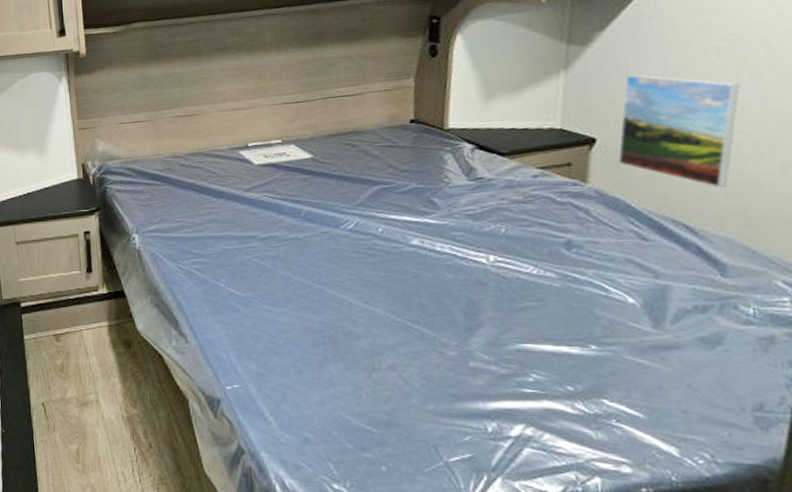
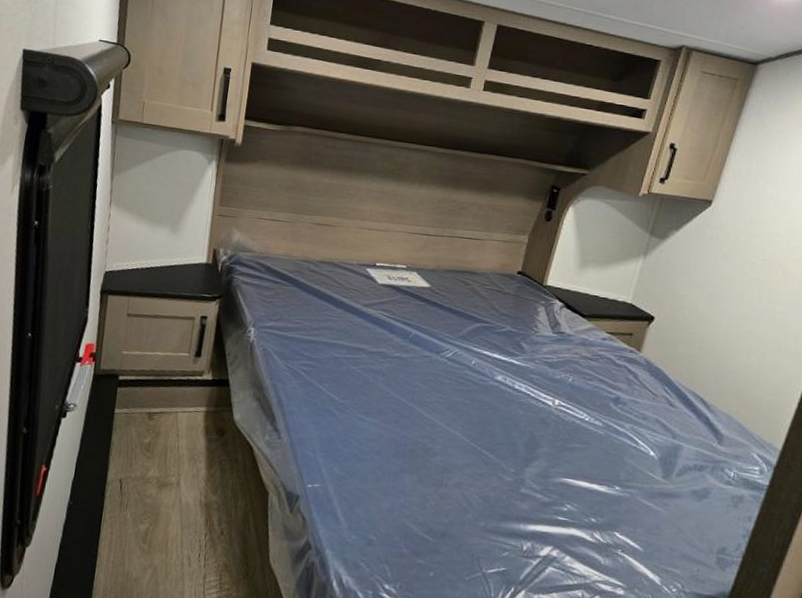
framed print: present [617,74,740,188] -> none [666,271,760,374]

